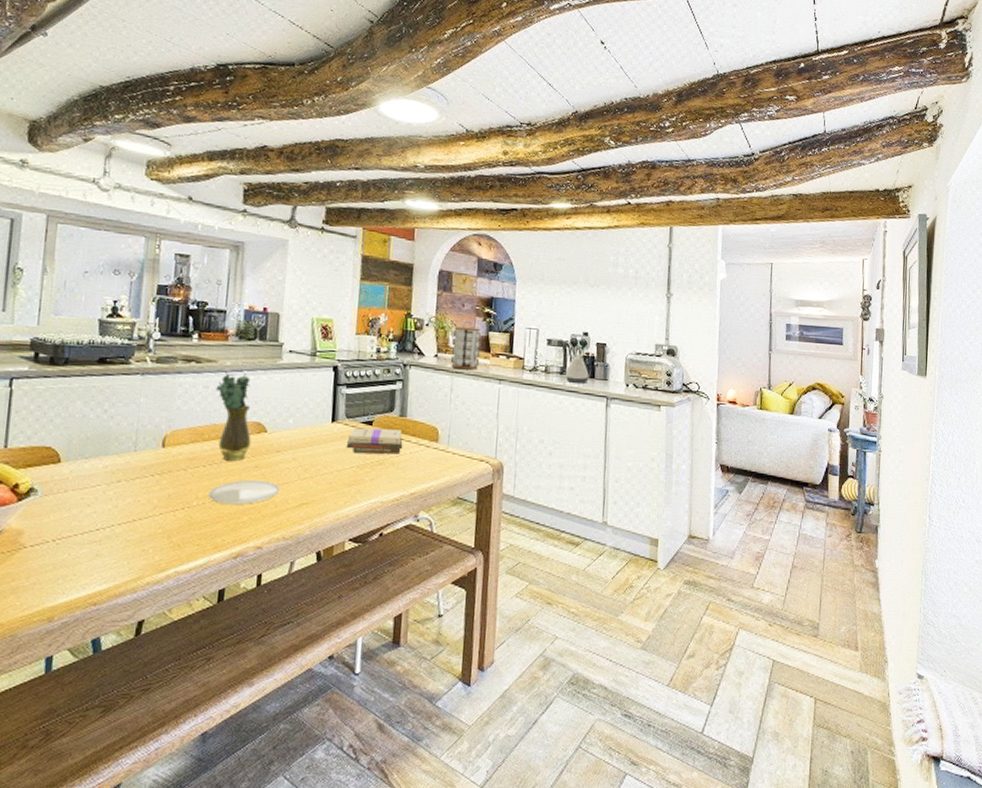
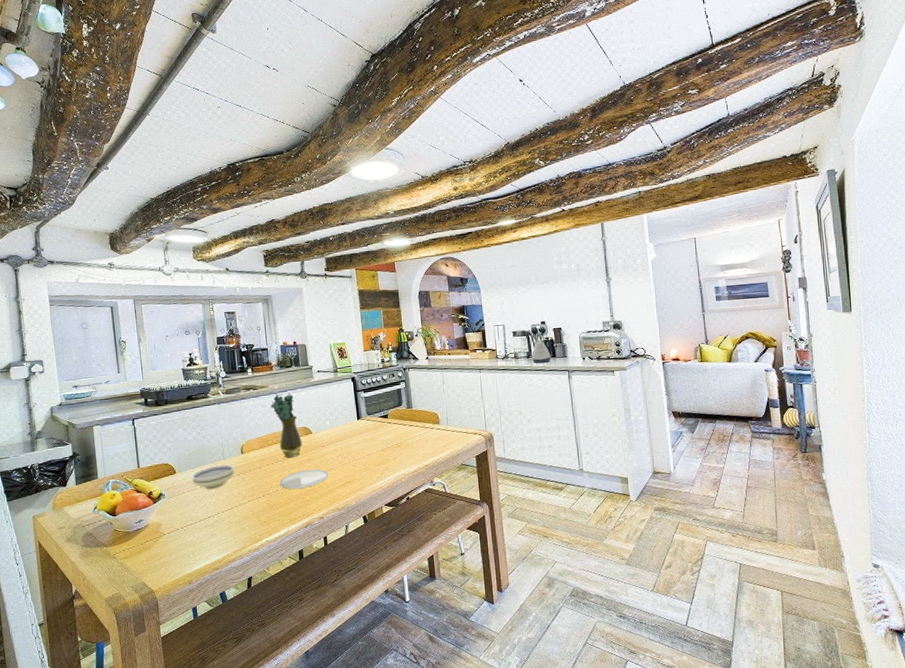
bowl: none [82,458,149,490] -> present [191,464,235,489]
books: present [347,427,403,454] -> none [371,419,413,441]
spice rack: present [450,320,482,370] -> none [437,327,462,366]

